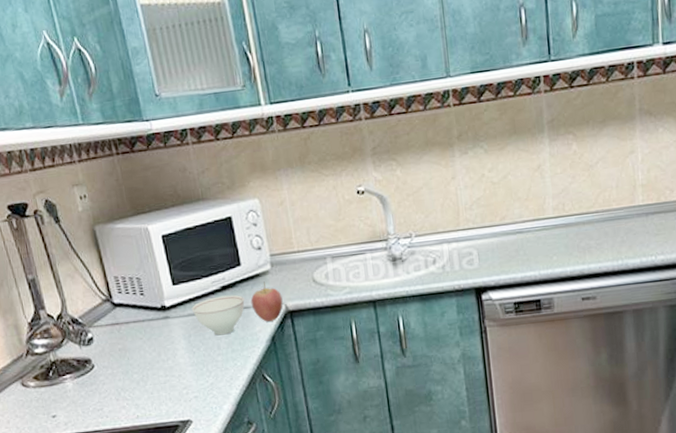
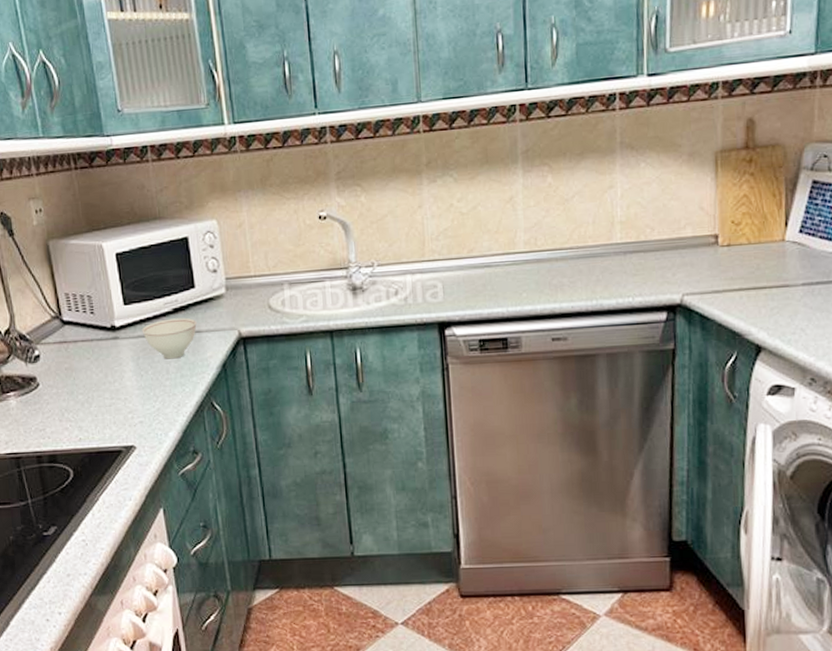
fruit: present [250,281,283,322] -> none [203,305,236,348]

